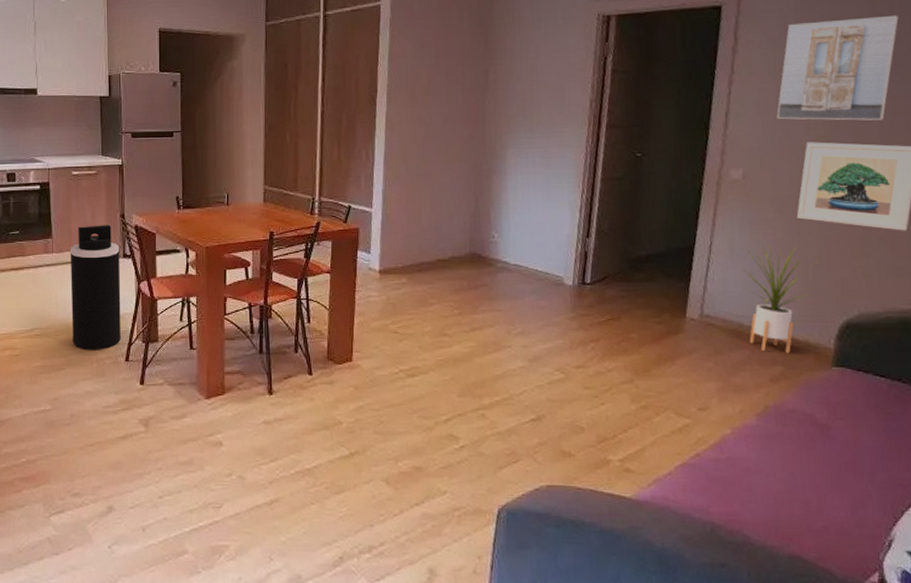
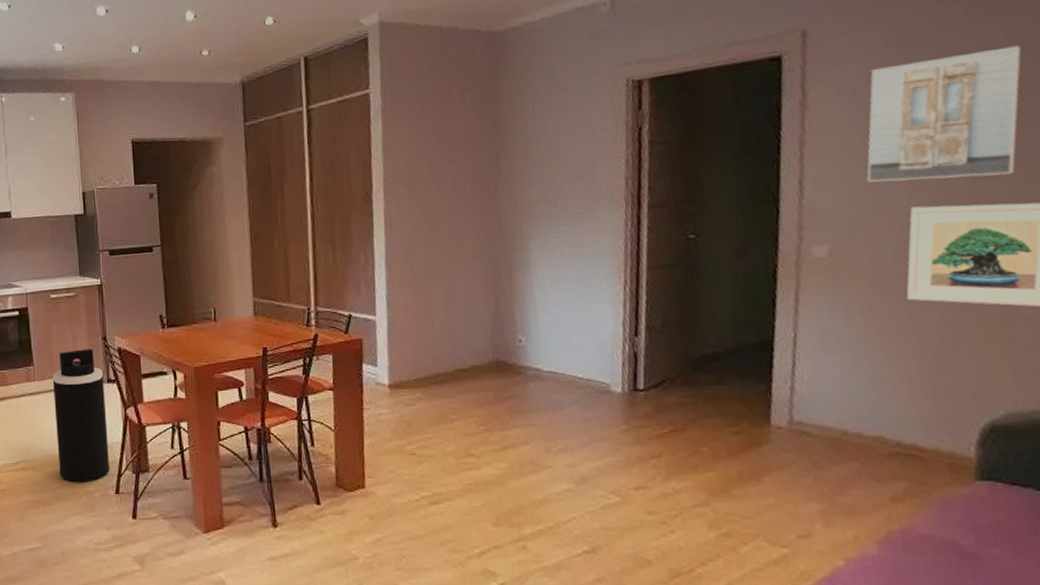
house plant: present [743,242,821,353] -> none [841,330,945,465]

